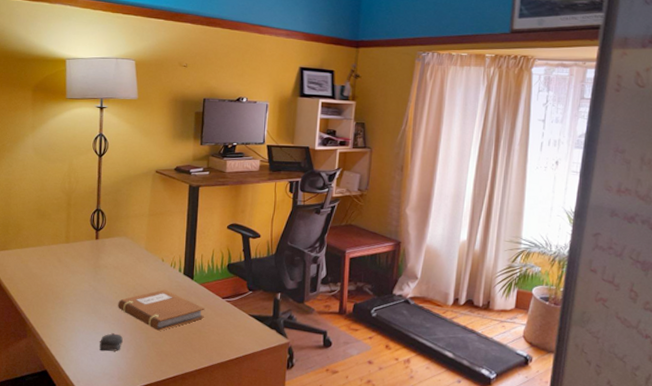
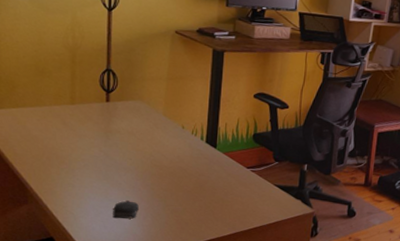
notebook: present [118,289,204,331] -> none [133,157,228,199]

